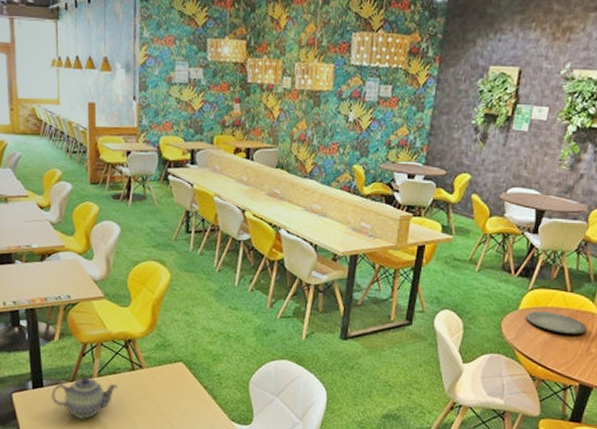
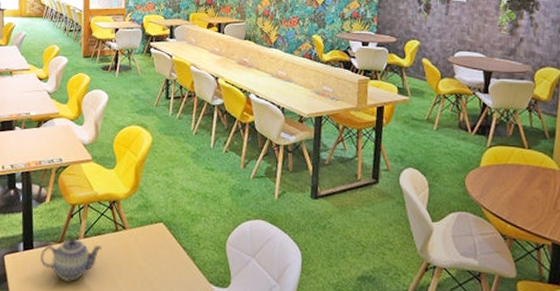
plate: present [525,310,587,334] -> none [488,167,551,191]

